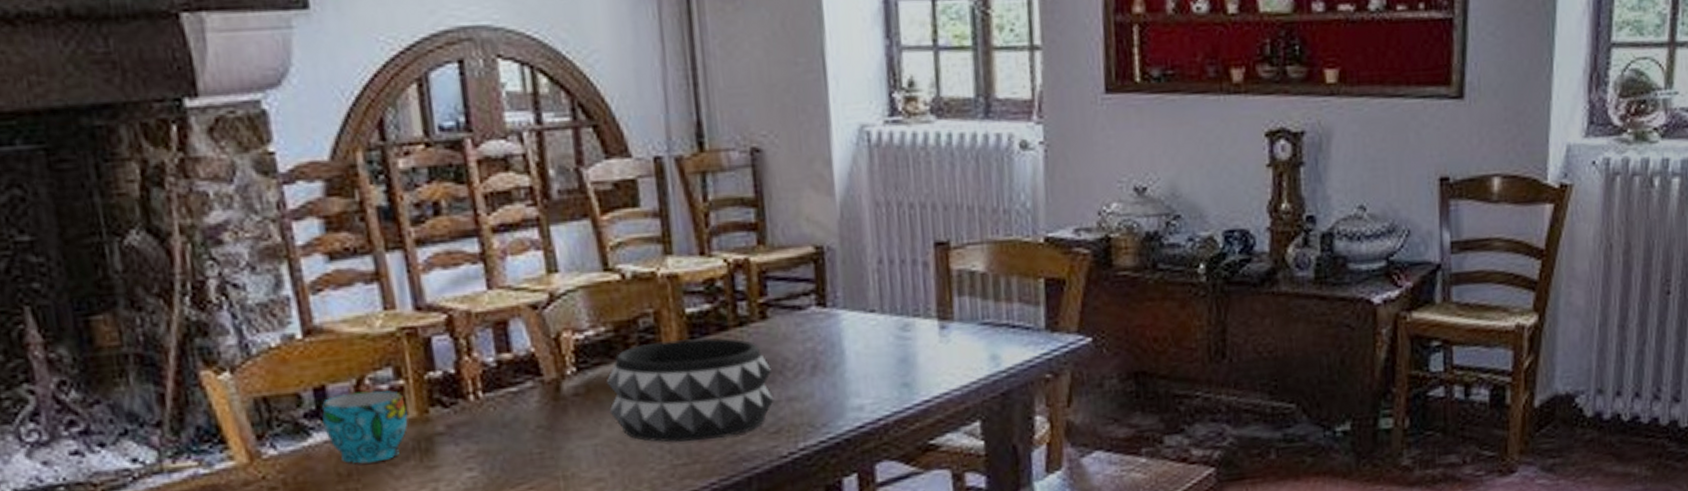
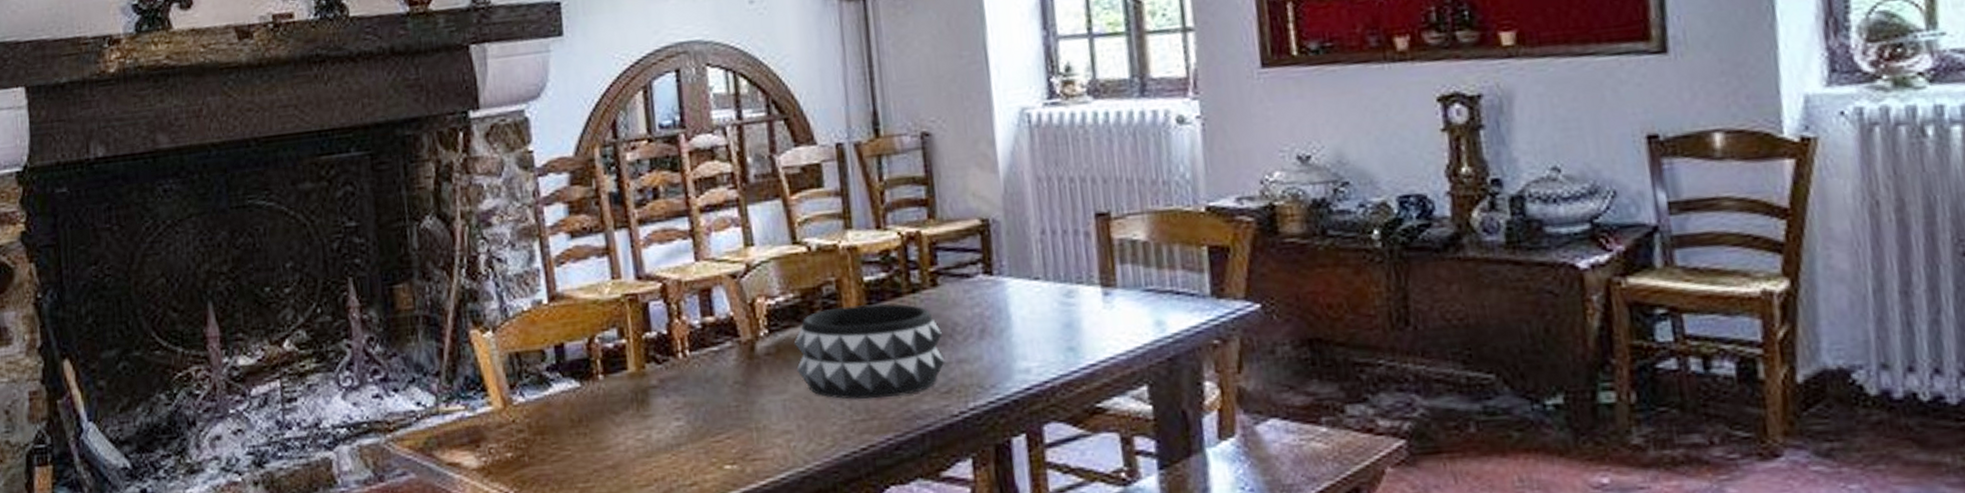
cup: present [322,390,408,464] -> none [560,348,628,412]

